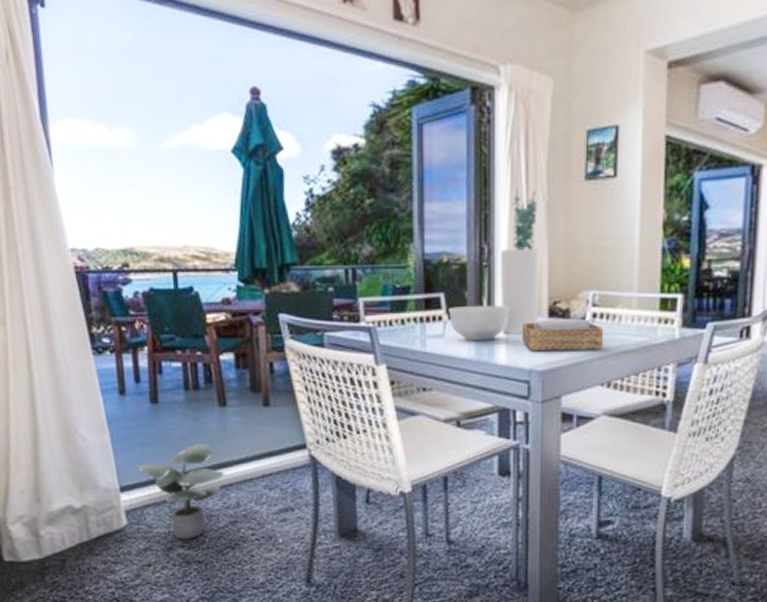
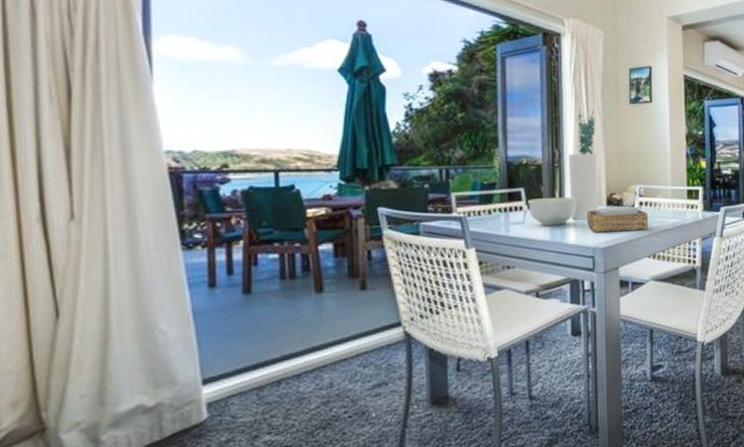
potted plant: present [138,444,225,540] -> none [224,329,319,427]

